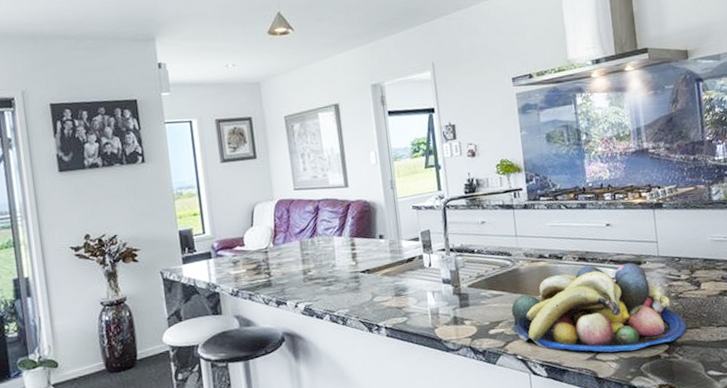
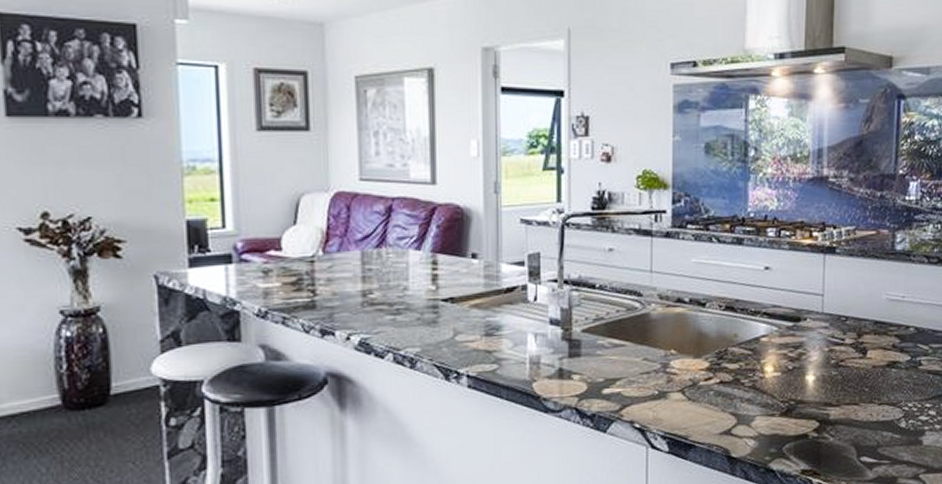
fruit bowl: present [511,262,686,353] -> none [631,317,843,427]

